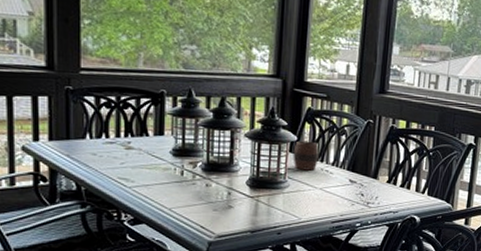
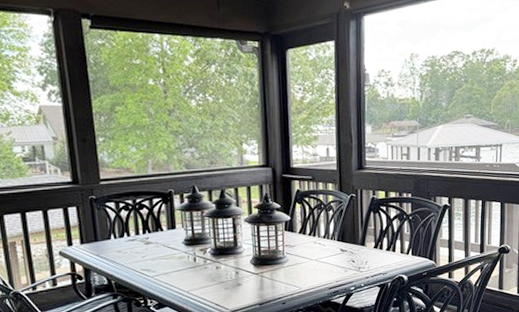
cup: present [293,140,319,171] -> none [288,219,311,246]

